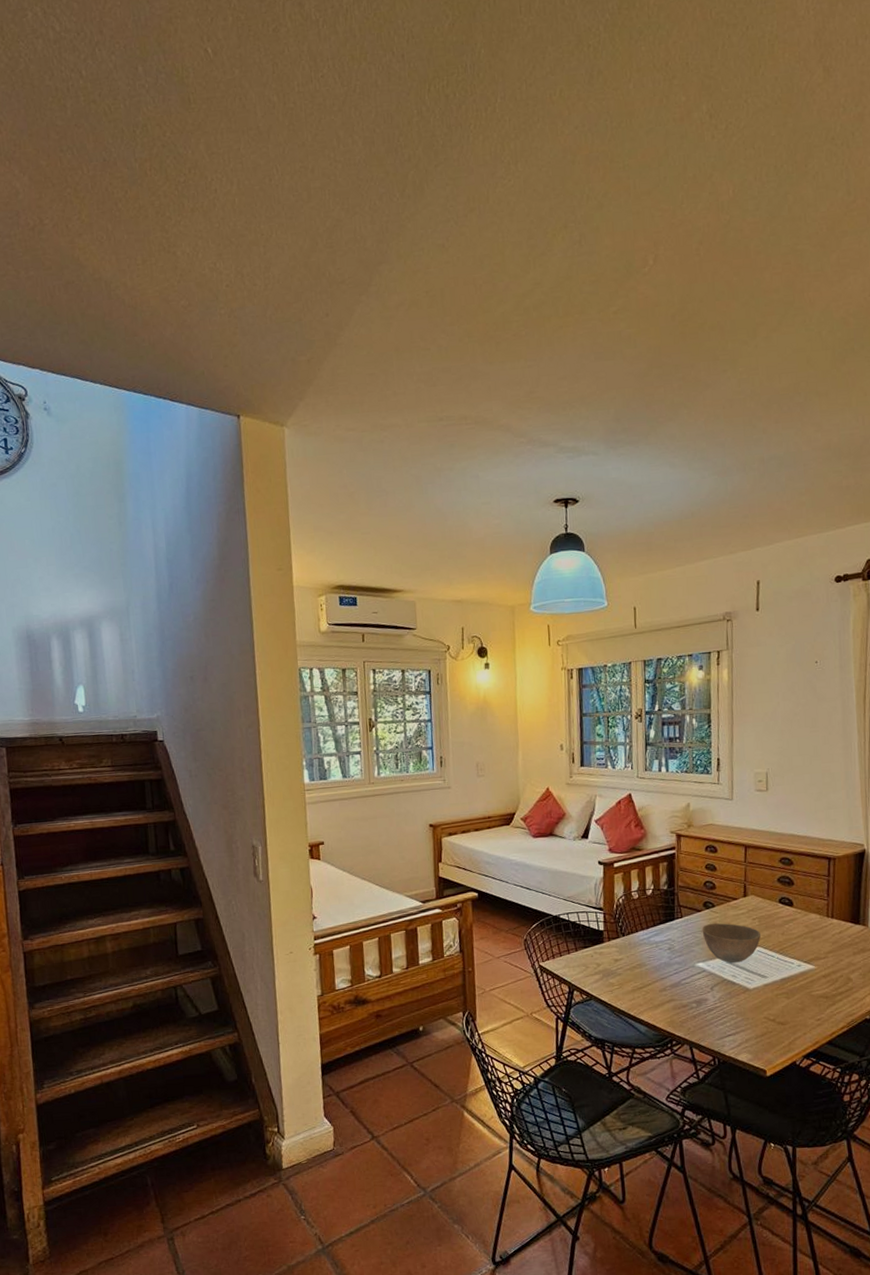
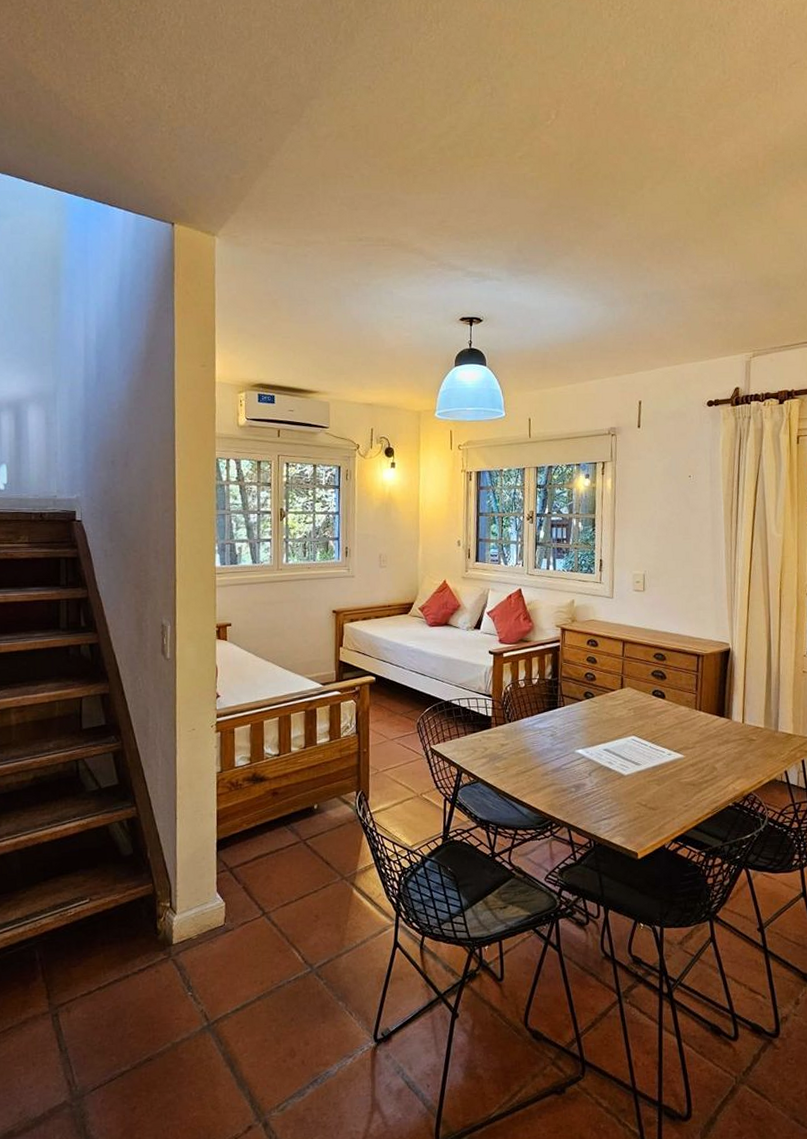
bowl: present [702,922,762,963] -> none [582,712,636,751]

